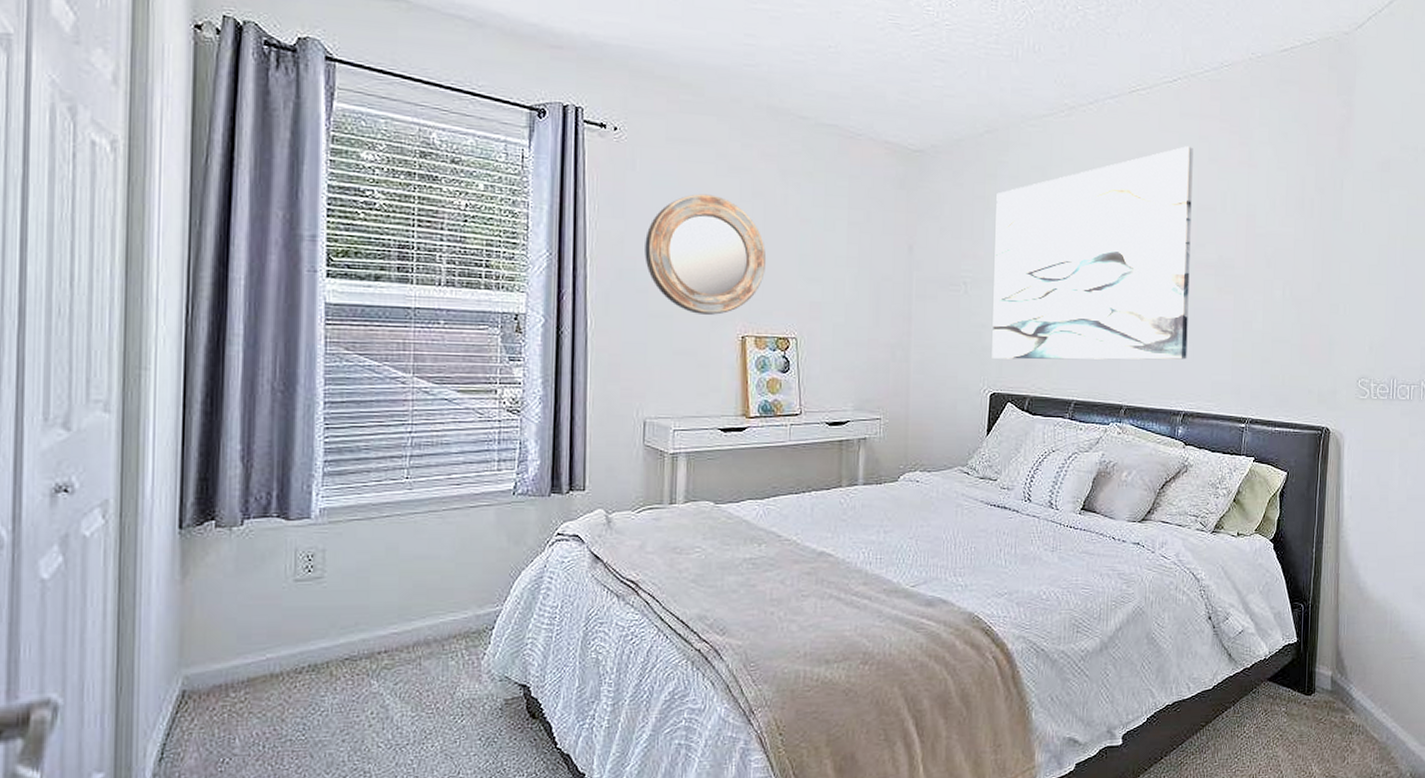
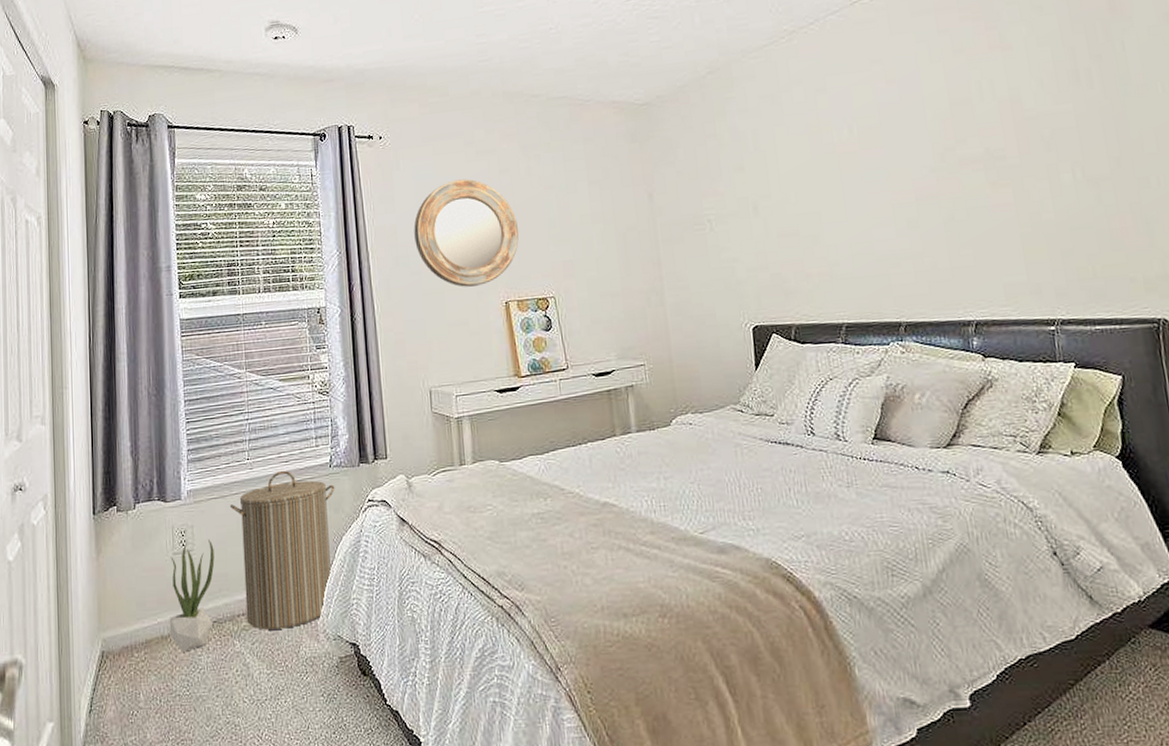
potted plant: none [282,565,352,692] -> present [169,539,215,652]
laundry hamper: none [378,495,518,669] -> present [230,471,335,630]
wall art: present [992,146,1193,360] -> none [728,43,968,291]

